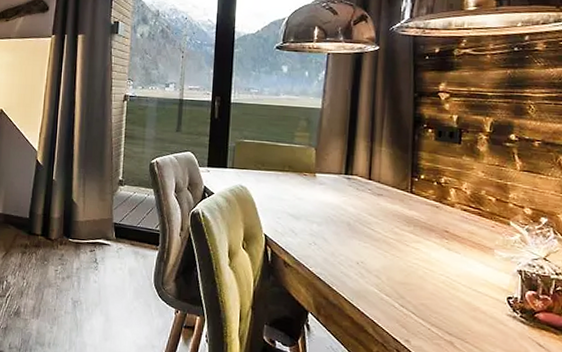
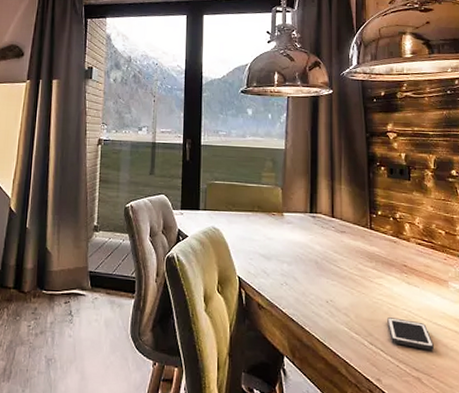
cell phone: none [421,282,471,317] -> present [387,317,434,351]

